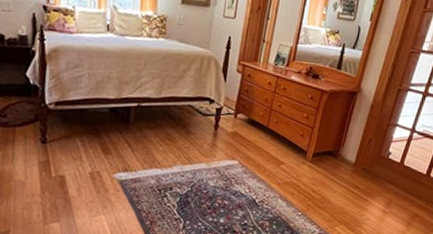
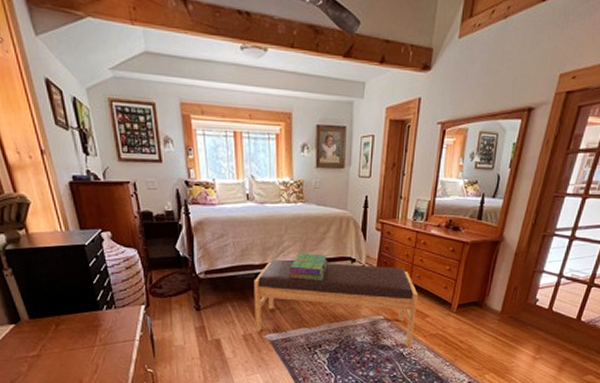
bench: none [103,94,275,195] -> present [254,259,418,347]
stack of books: none [144,89,186,121] -> present [289,253,328,282]

